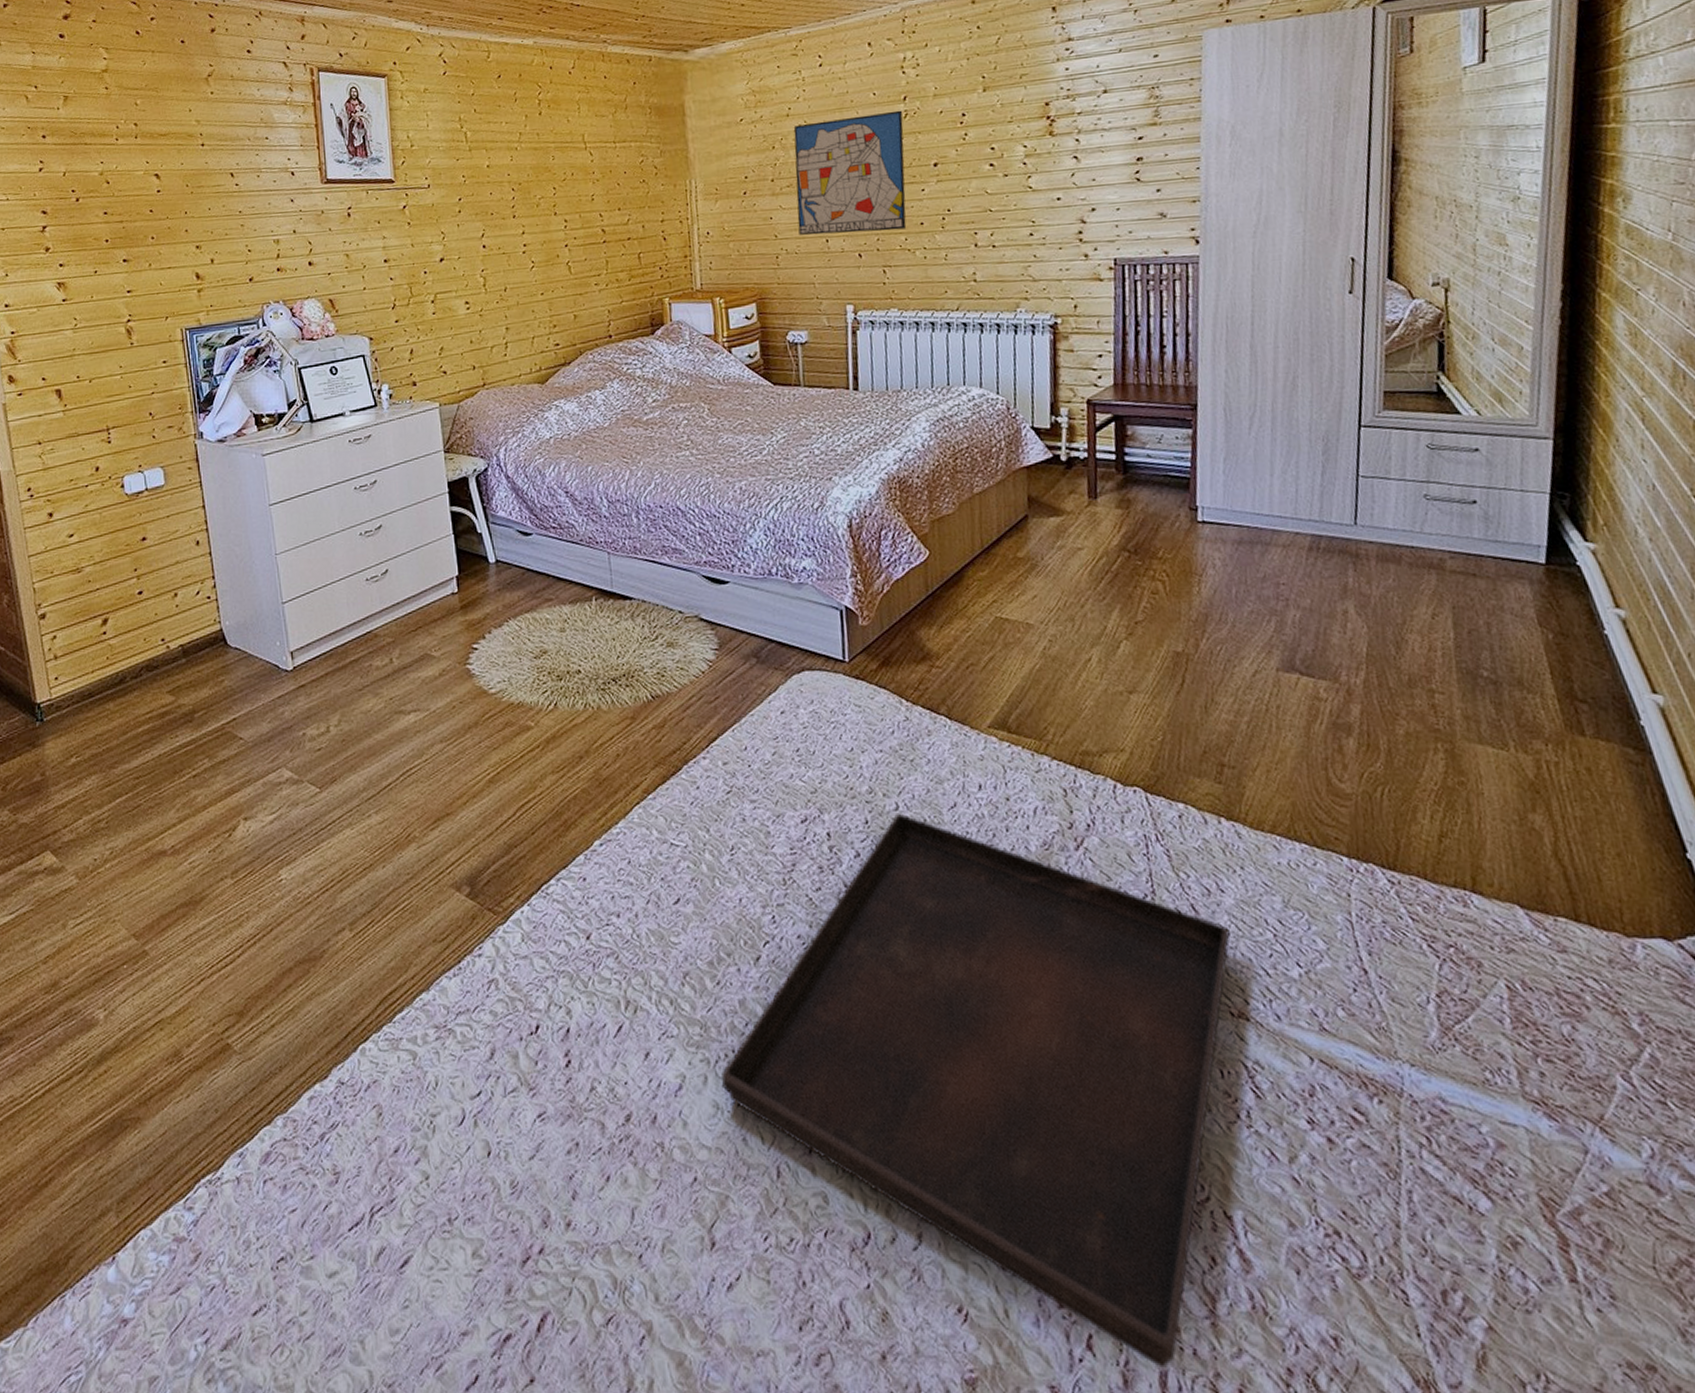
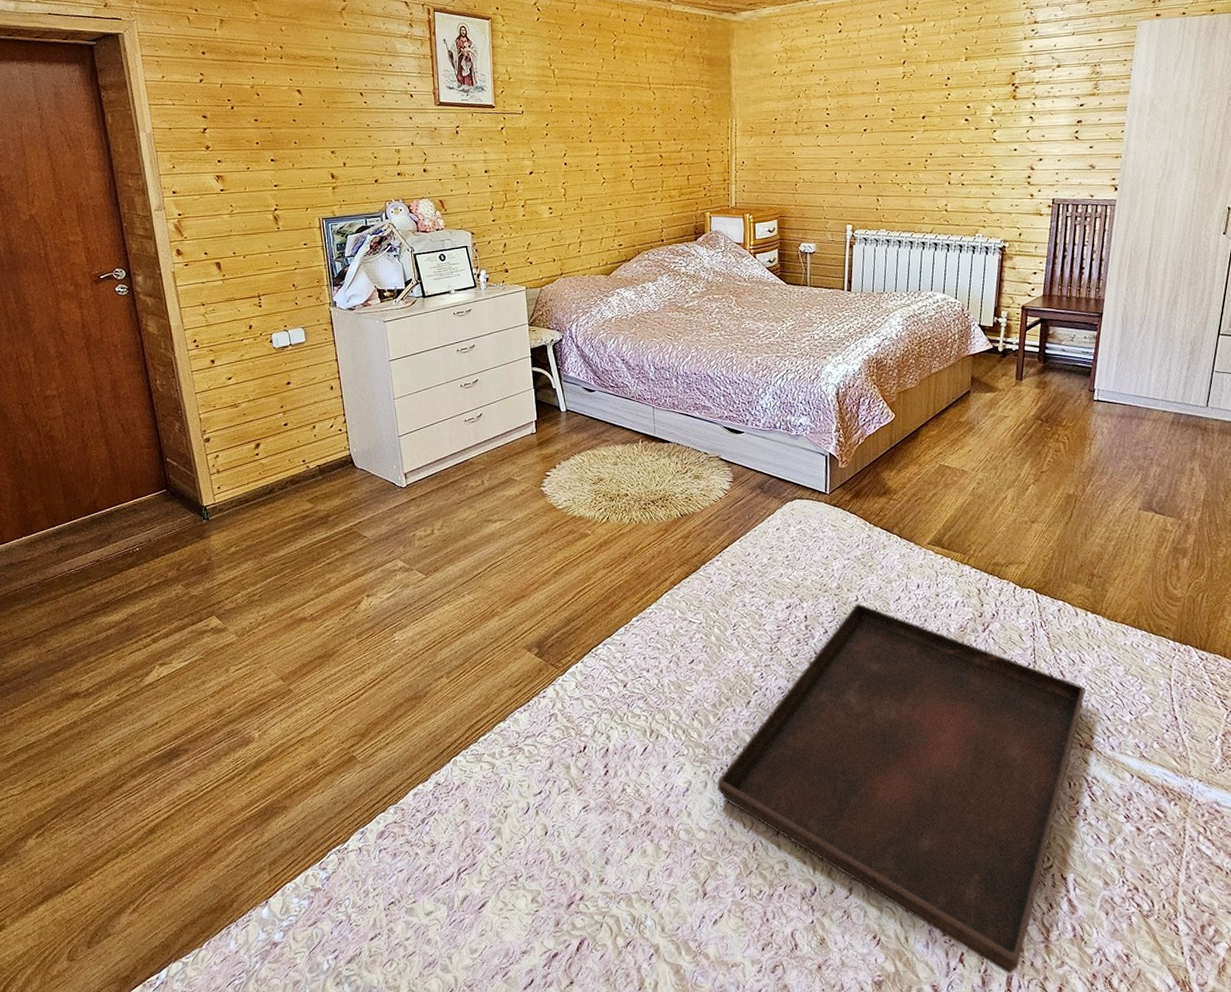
wall art: present [793,110,907,236] -> none [814,72,902,169]

